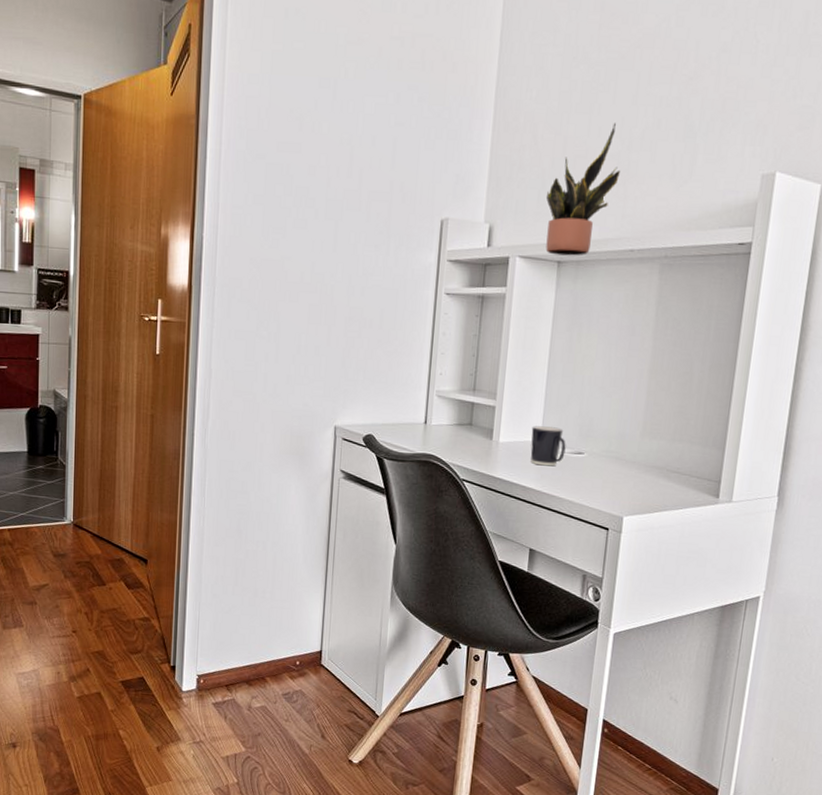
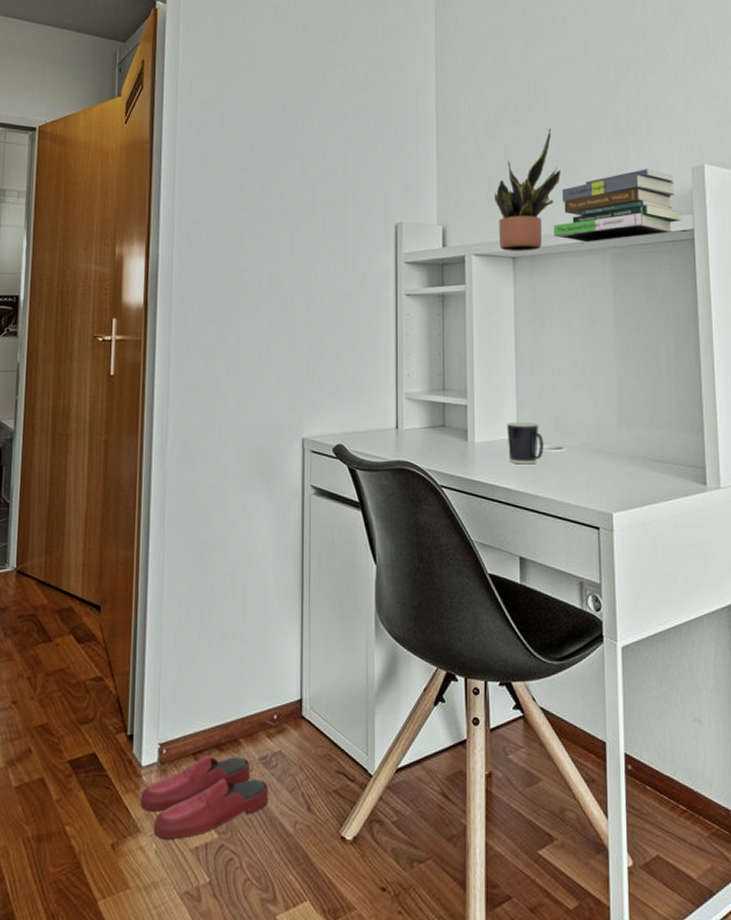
slippers: none [181,687,290,749] -> present [141,755,269,839]
books: none [603,174,742,251] -> present [553,169,682,243]

